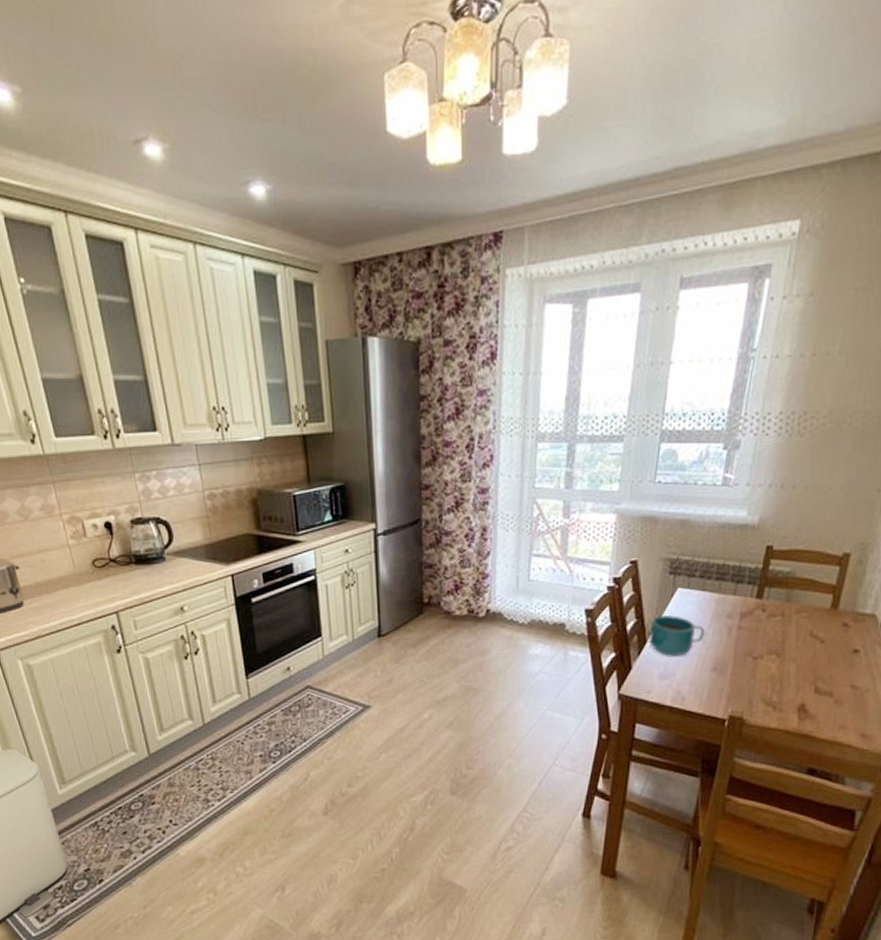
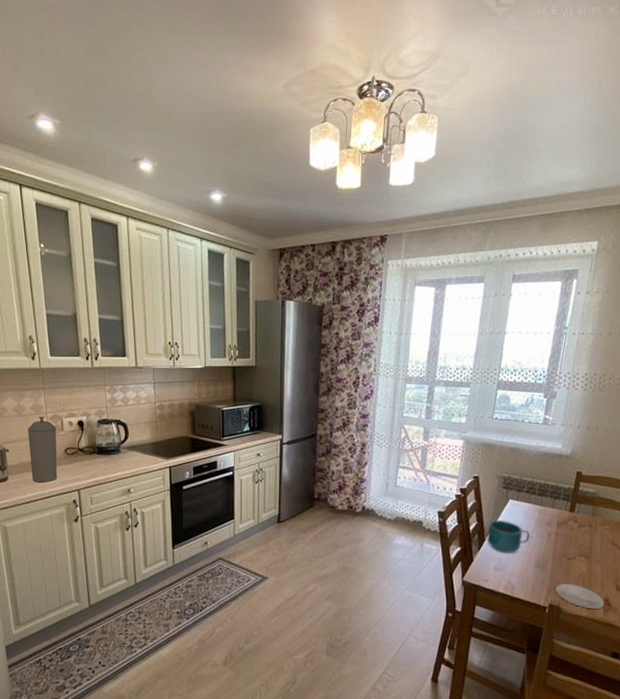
canister: none [38,519,87,606] -> present [27,416,58,483]
plate: none [737,689,800,719] -> present [555,584,605,610]

